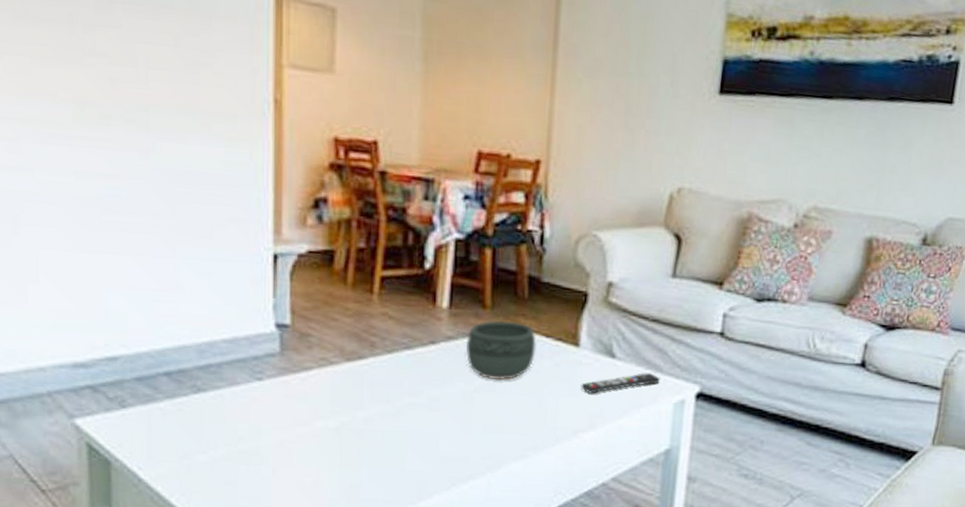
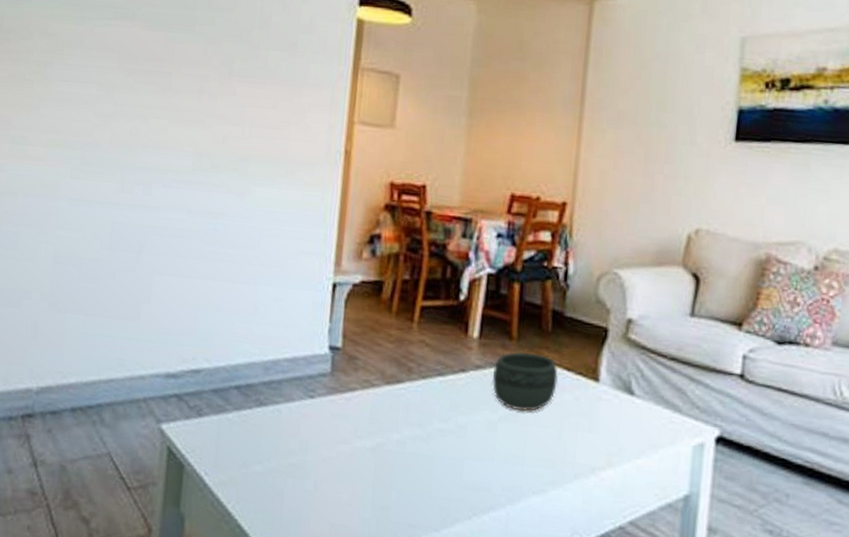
remote control: present [580,373,660,394] -> none [599,412,679,431]

